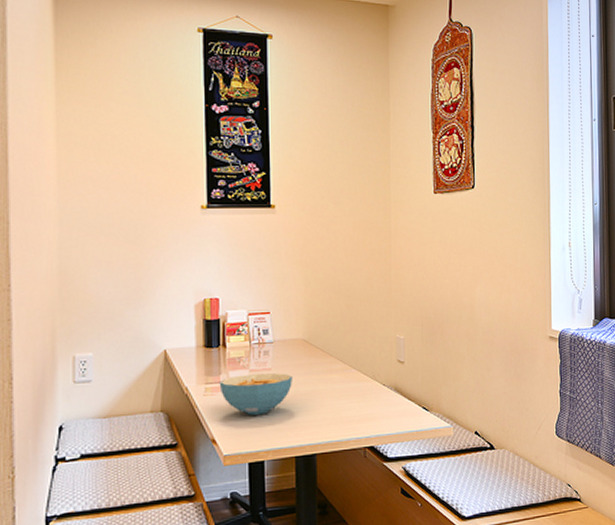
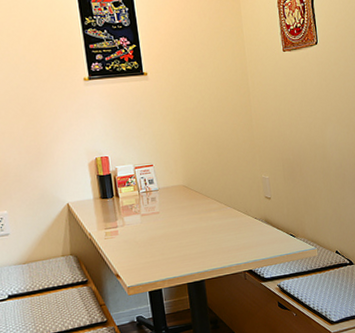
cereal bowl: present [219,373,292,415] -> none [116,215,178,252]

